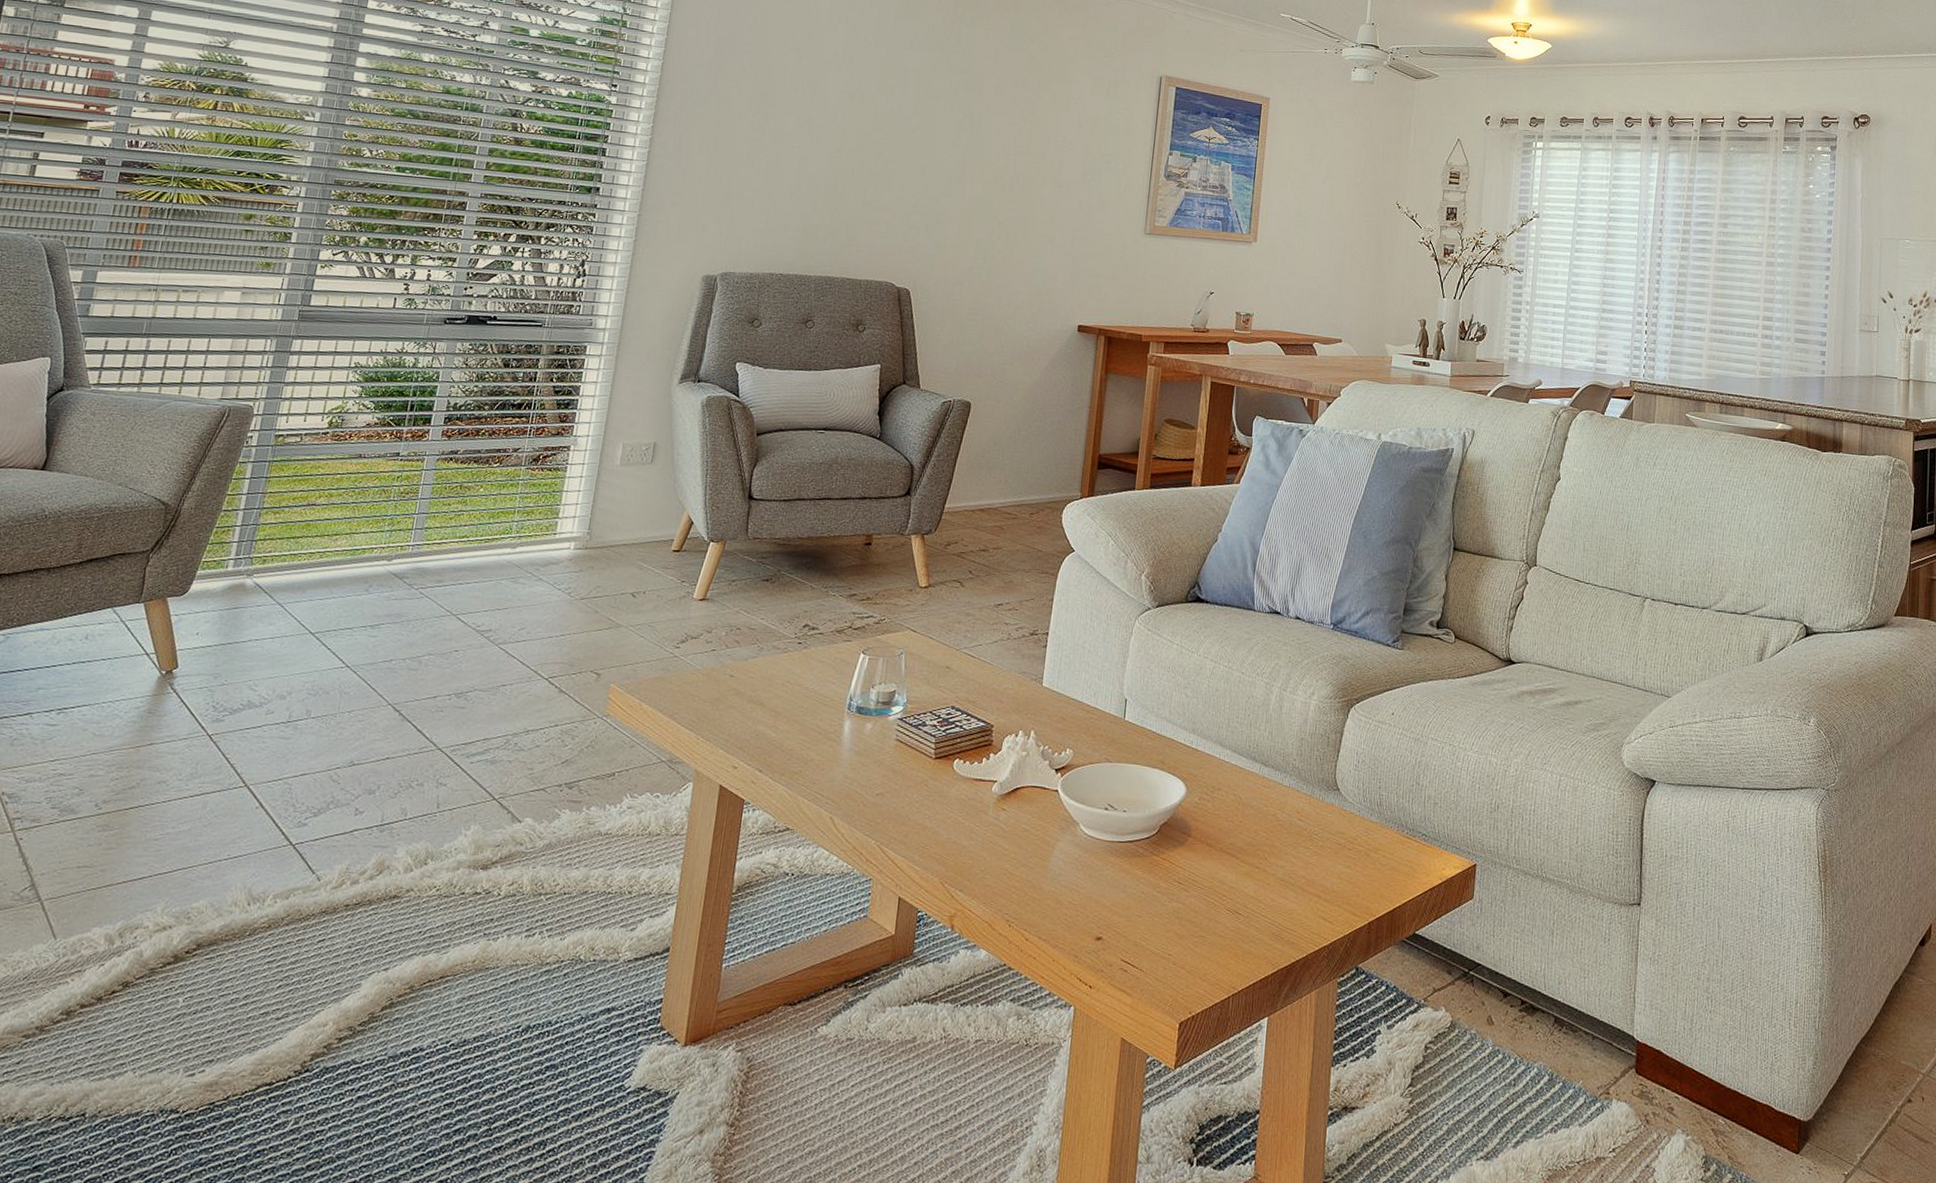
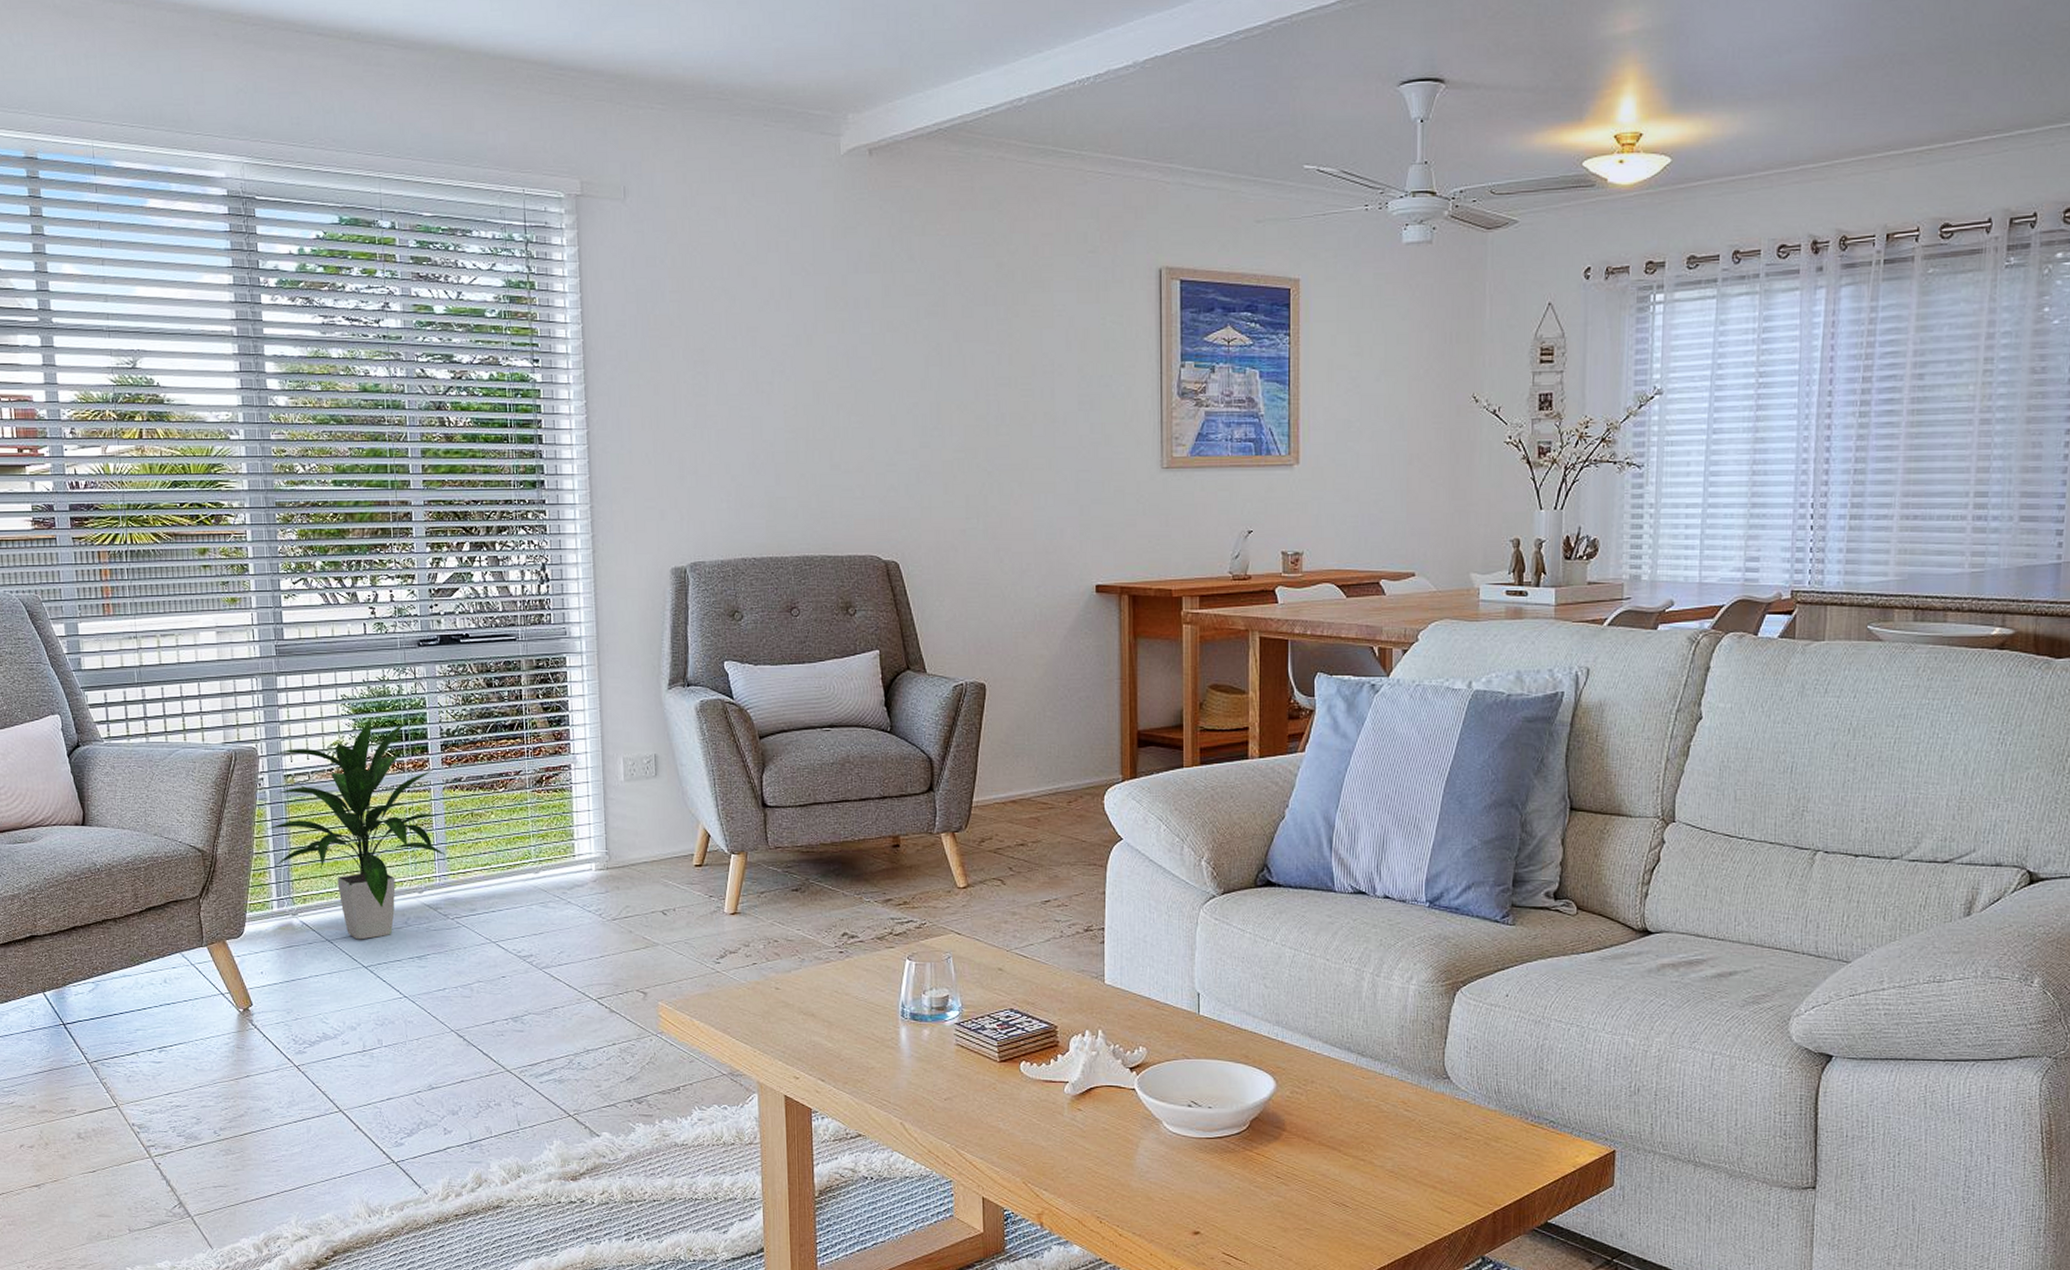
indoor plant: none [240,386,430,605] -> present [266,716,446,940]

